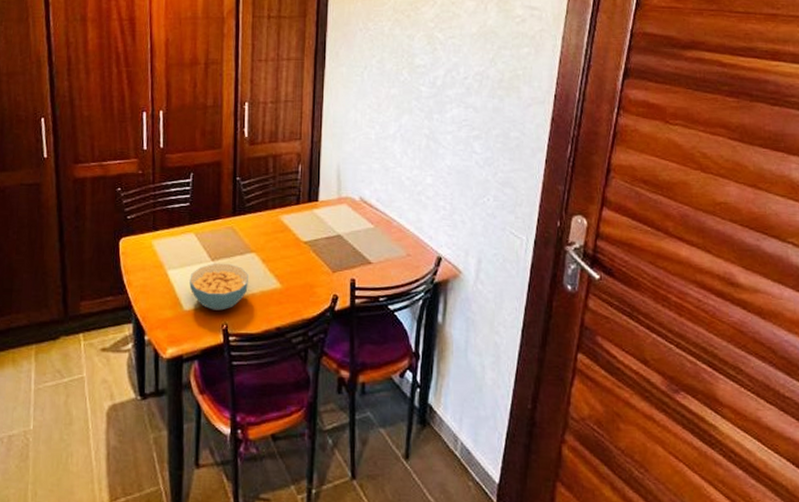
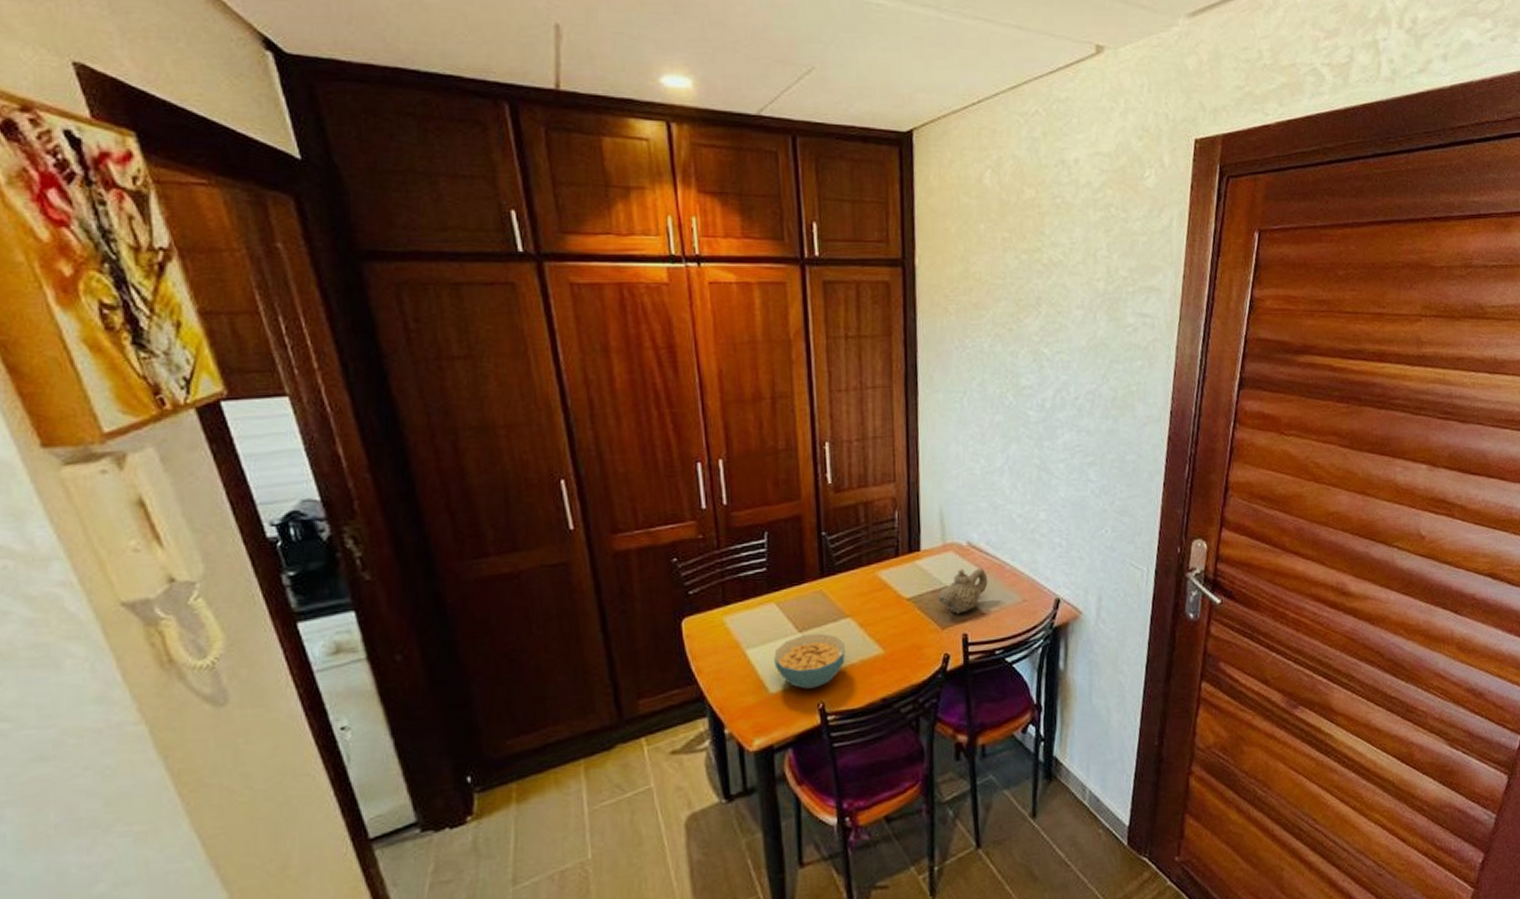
teapot: none [331,220,376,260] -> present [938,567,988,614]

